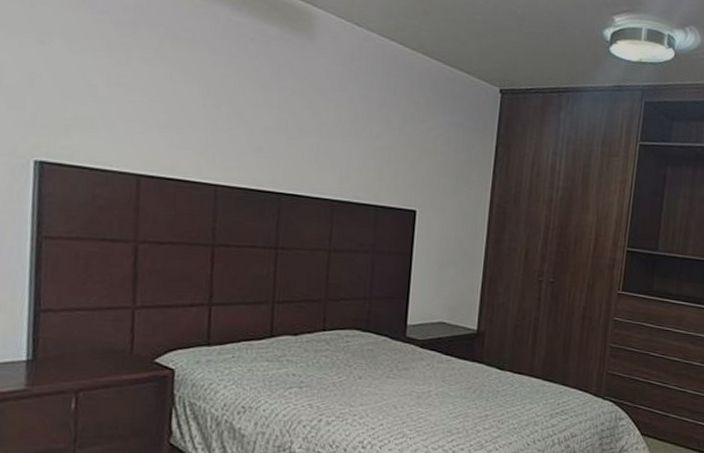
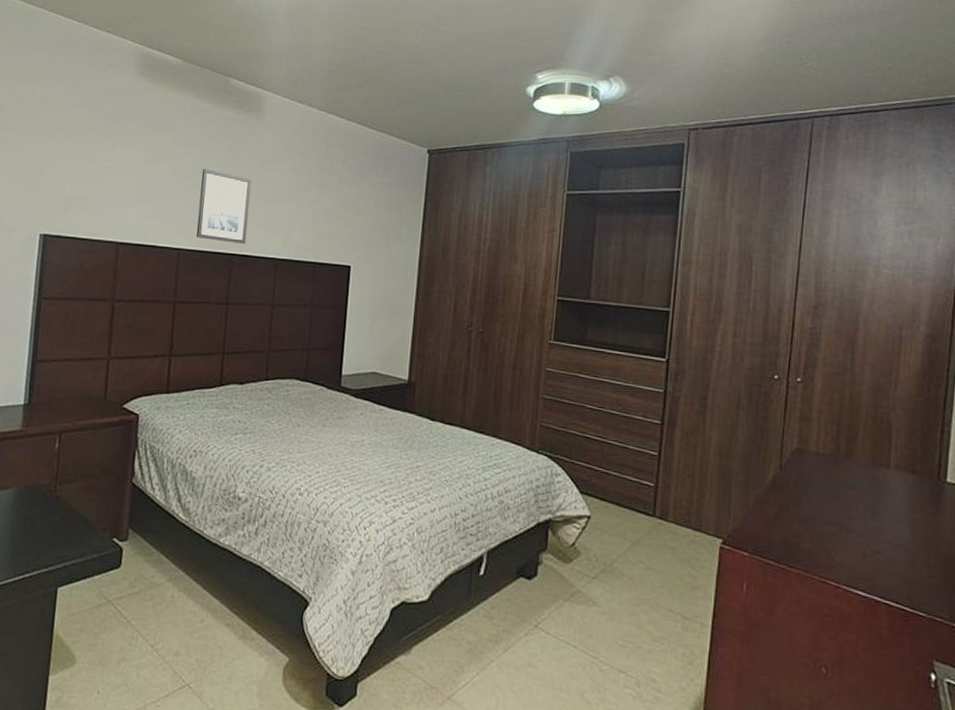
wall art: none [236,94,302,183] -> present [196,169,252,245]

